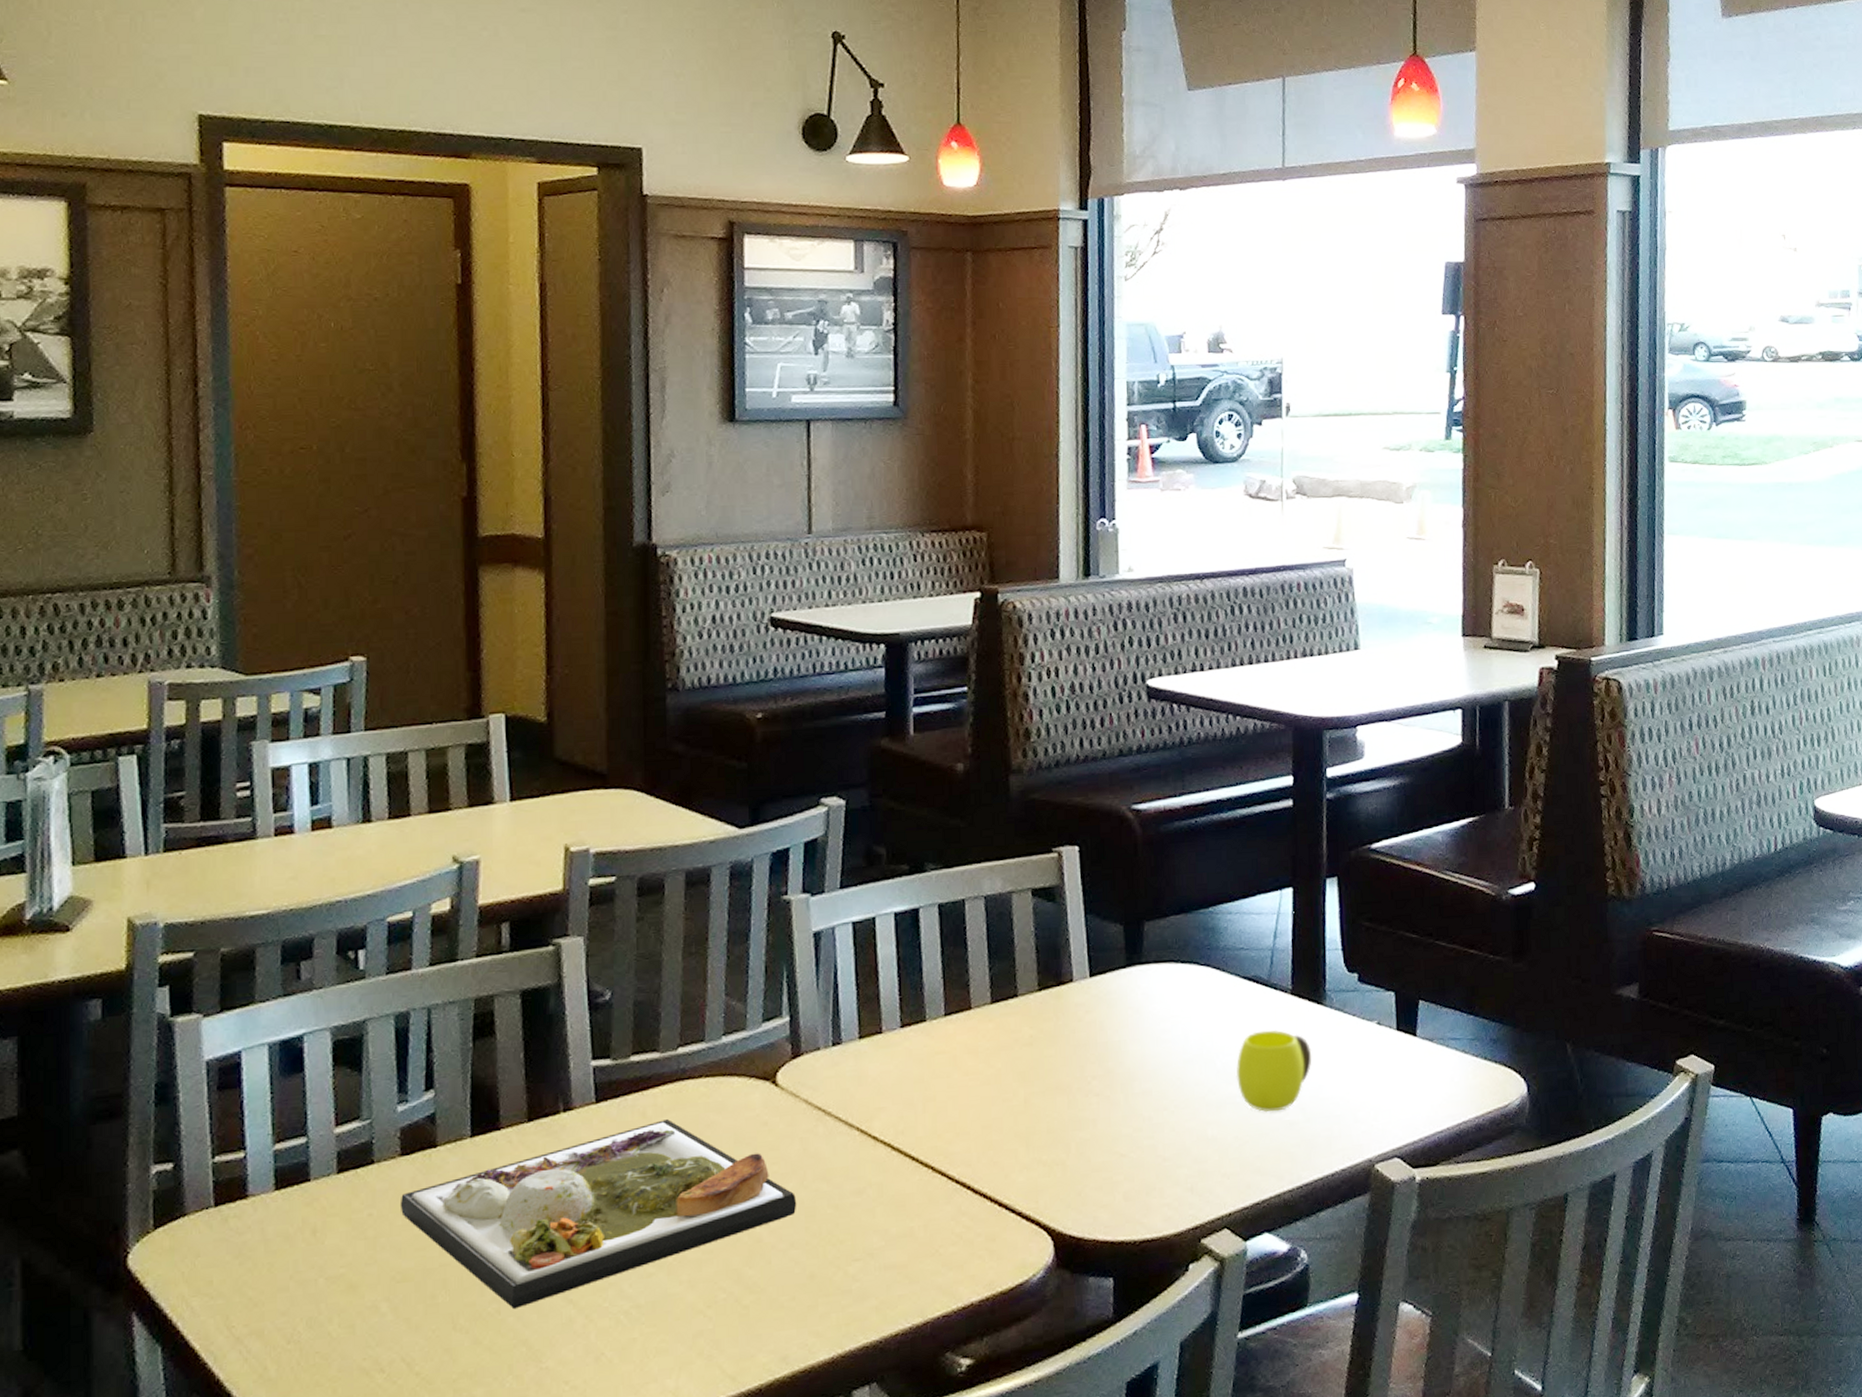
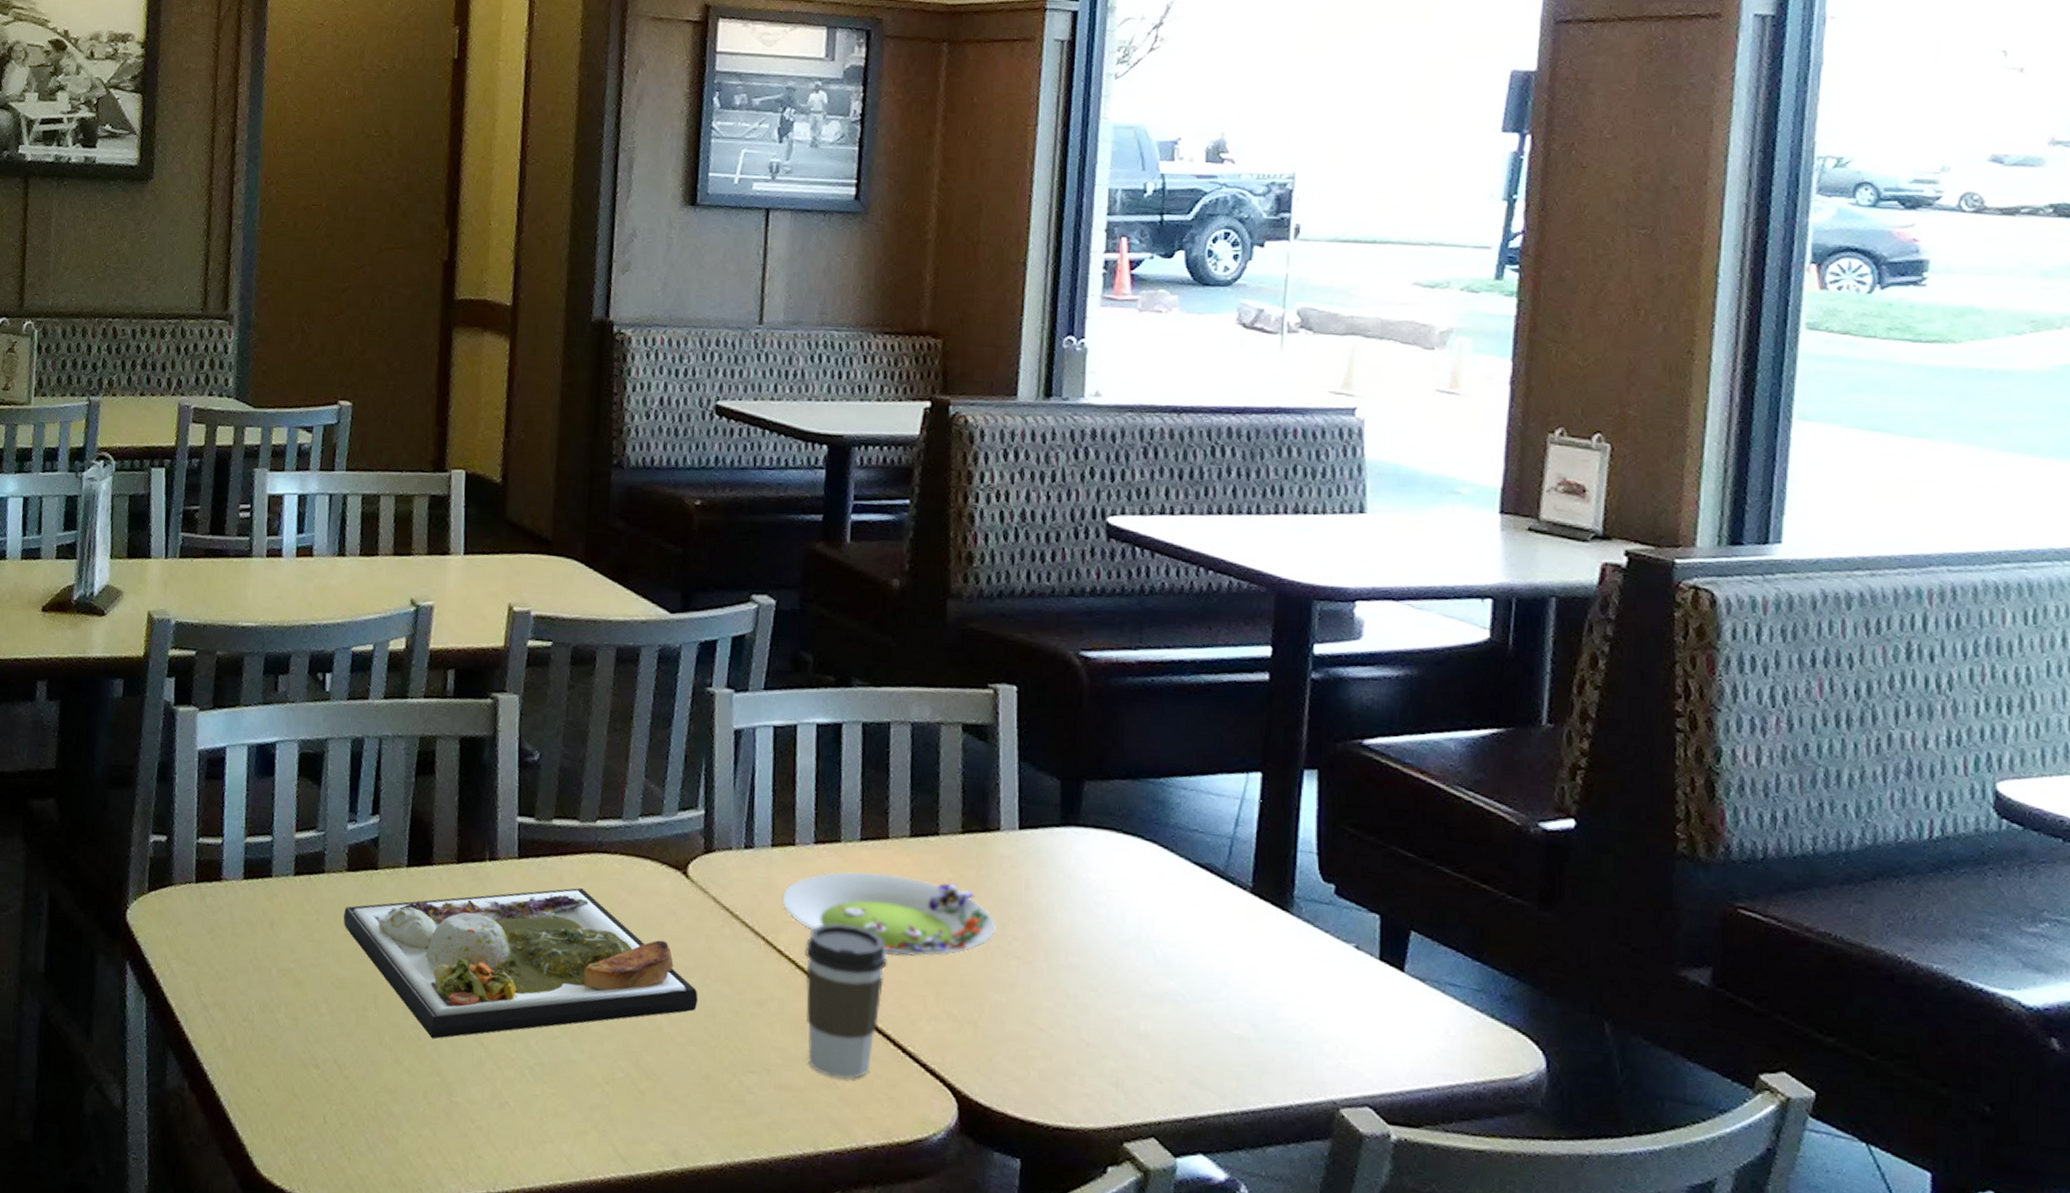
salad plate: none [873,1038,1076,1119] -> present [782,871,996,956]
coffee cup: none [899,1097,978,1246] -> present [805,923,887,1079]
cup: present [1236,1029,1312,1113] -> none [1178,926,1272,1022]

